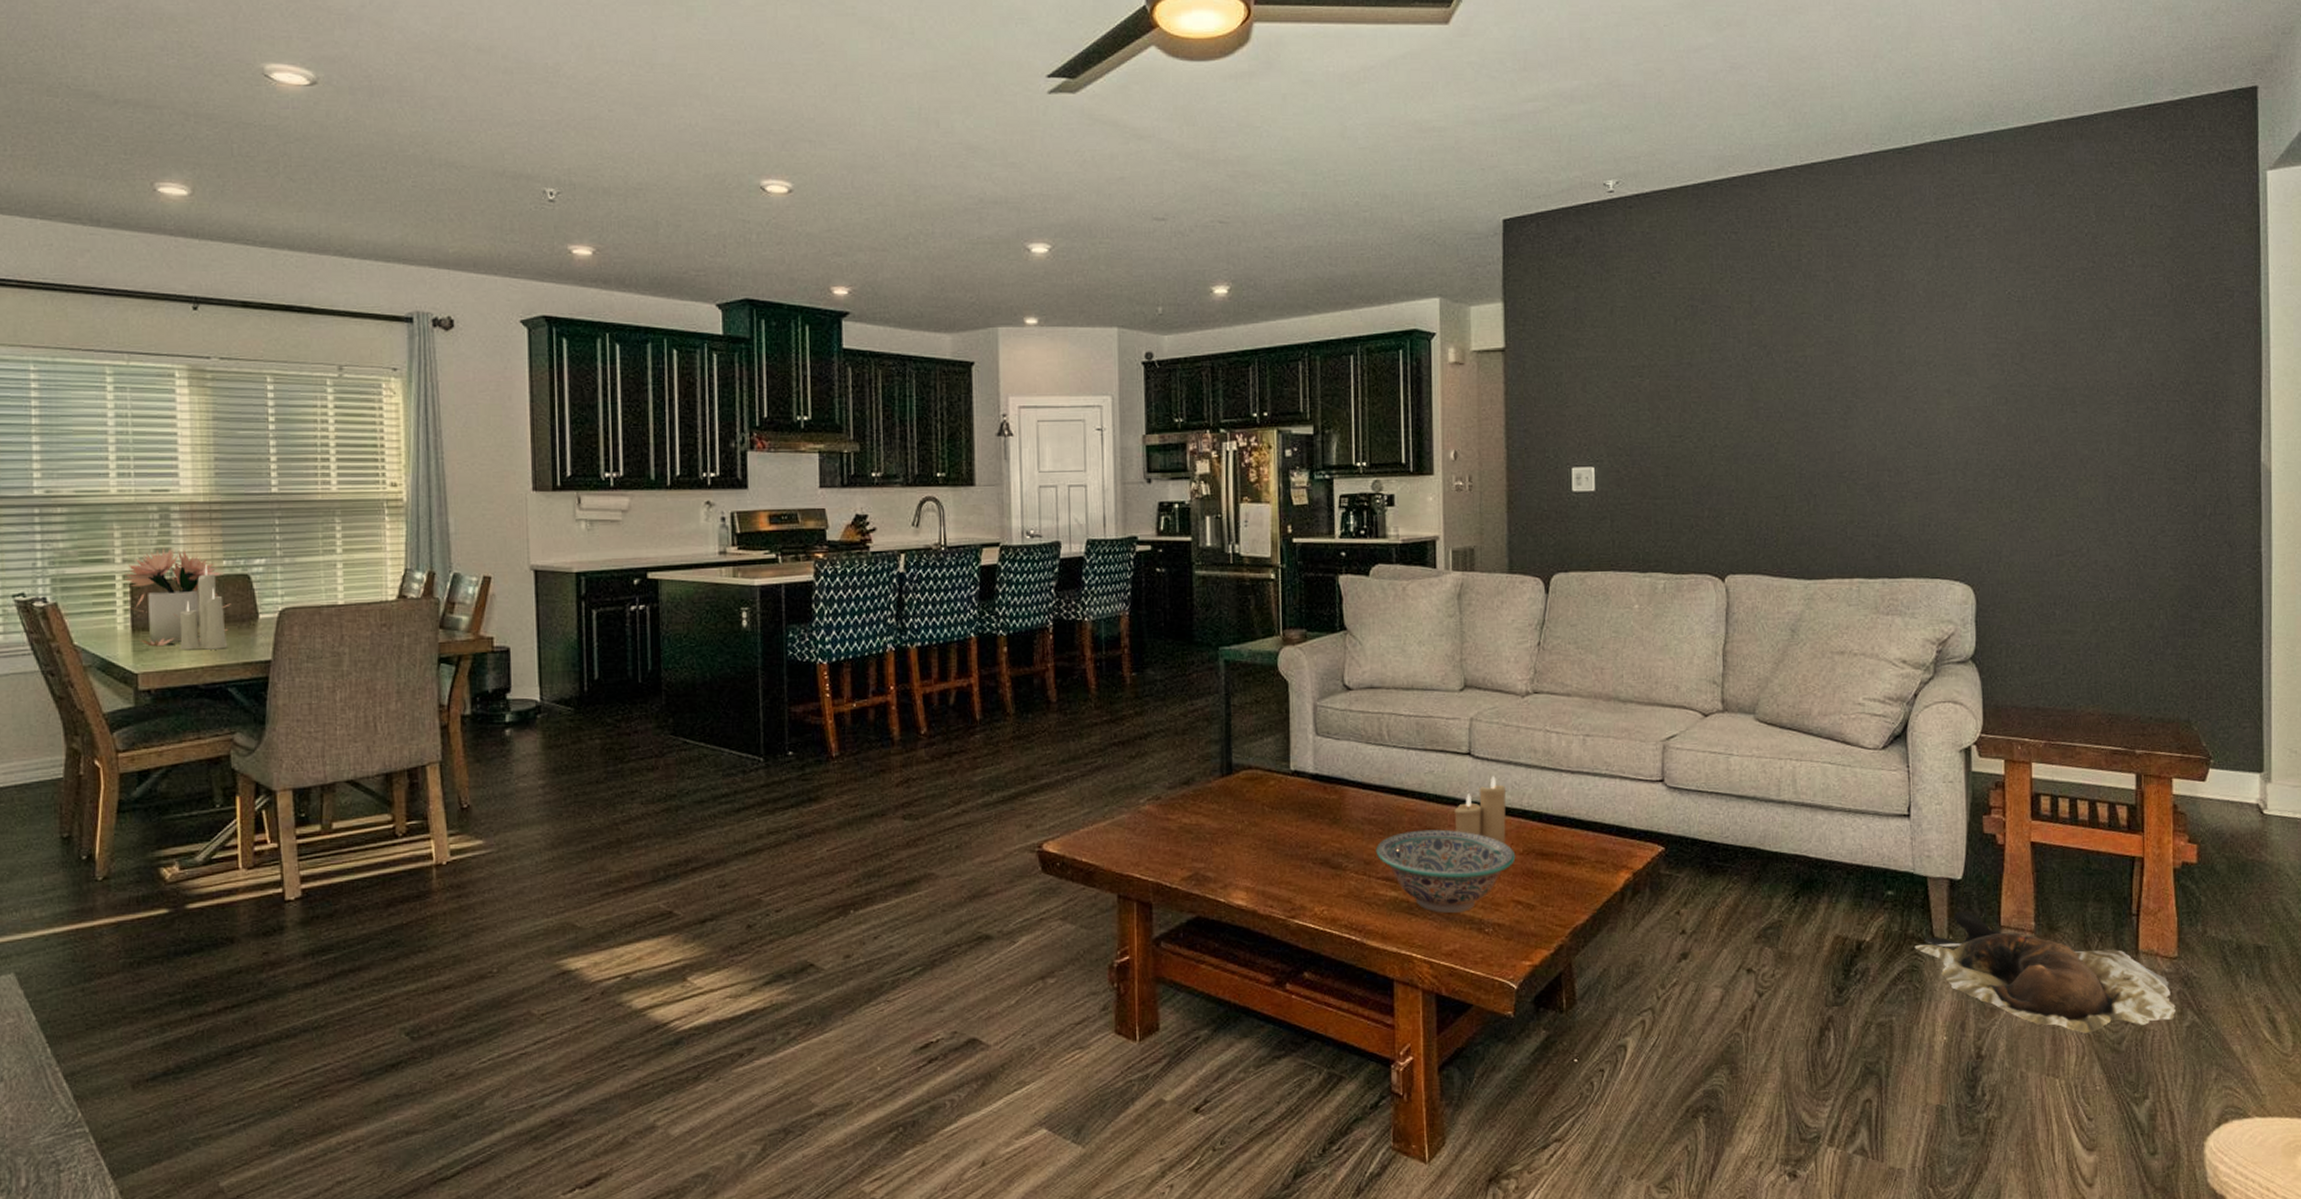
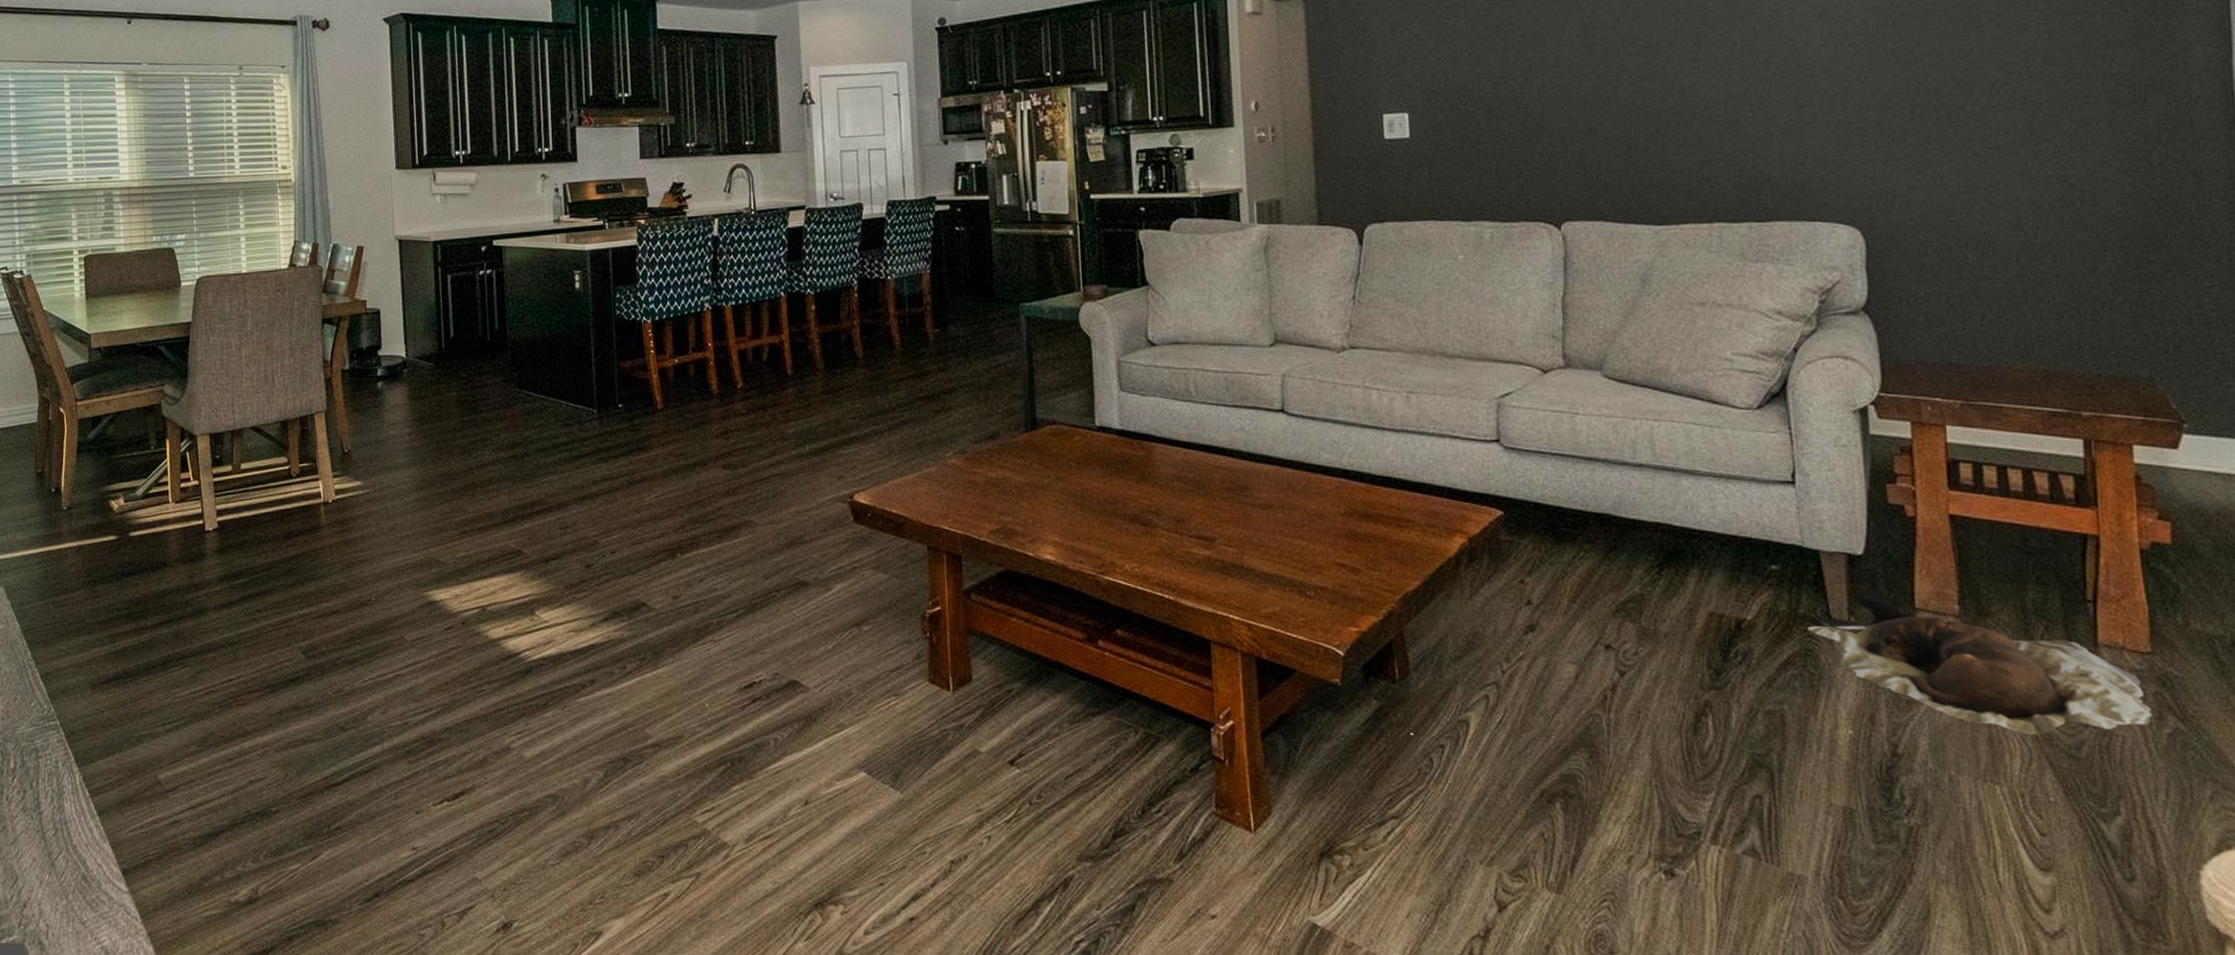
bouquet: present [124,547,231,647] -> none [80,226,160,311]
candle: present [179,564,228,651] -> none [121,240,158,314]
decorative bowl: present [1375,829,1516,914] -> none [1186,488,1337,575]
candle: present [1454,775,1507,844] -> none [1269,433,1326,504]

